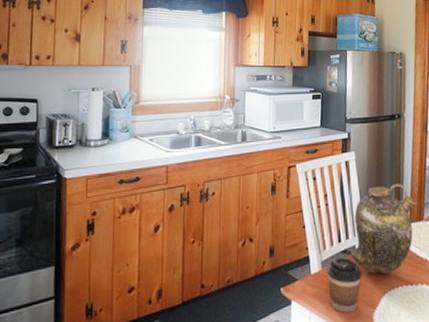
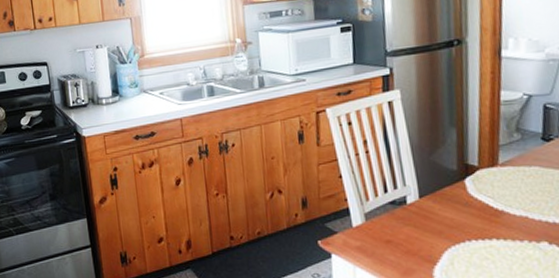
coffee cup: present [326,257,363,313] -> none [370,209,417,268]
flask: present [350,184,417,275] -> none [400,124,489,228]

